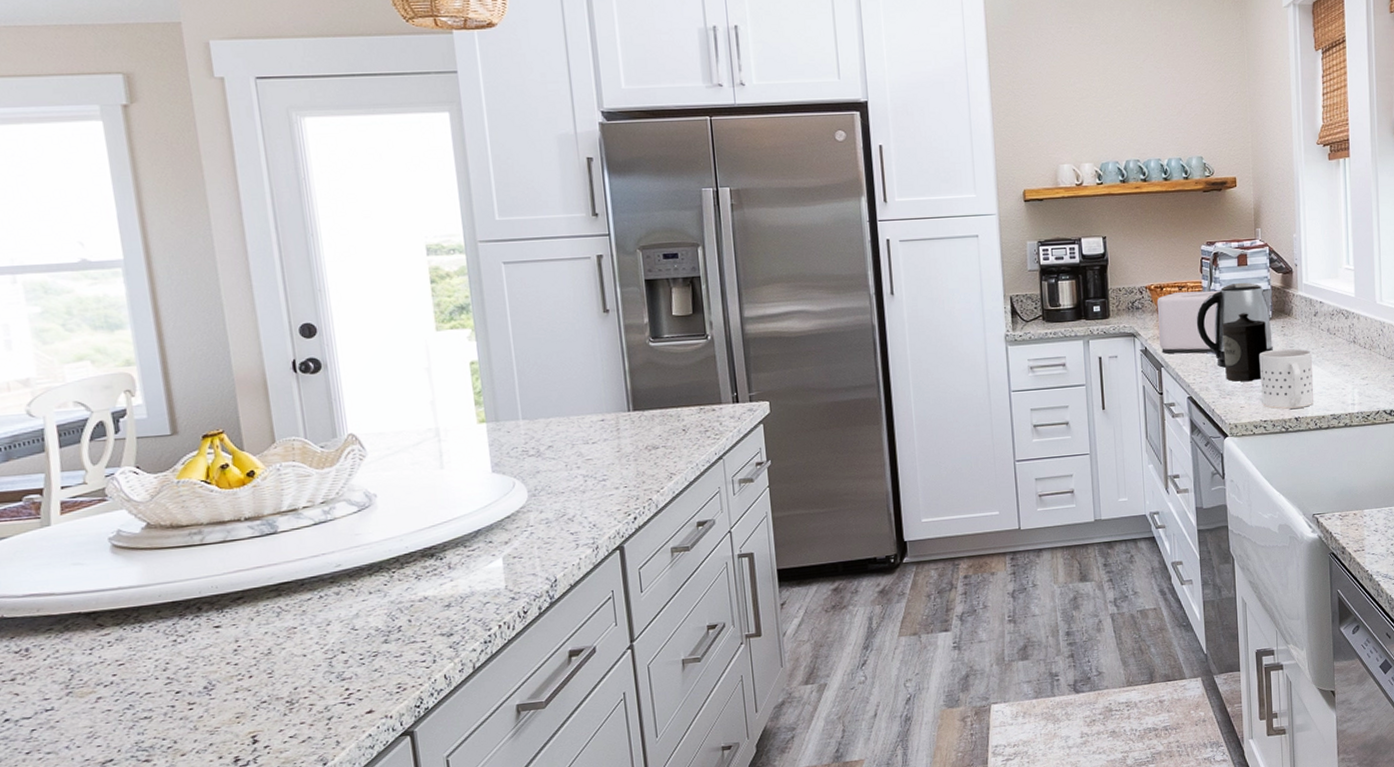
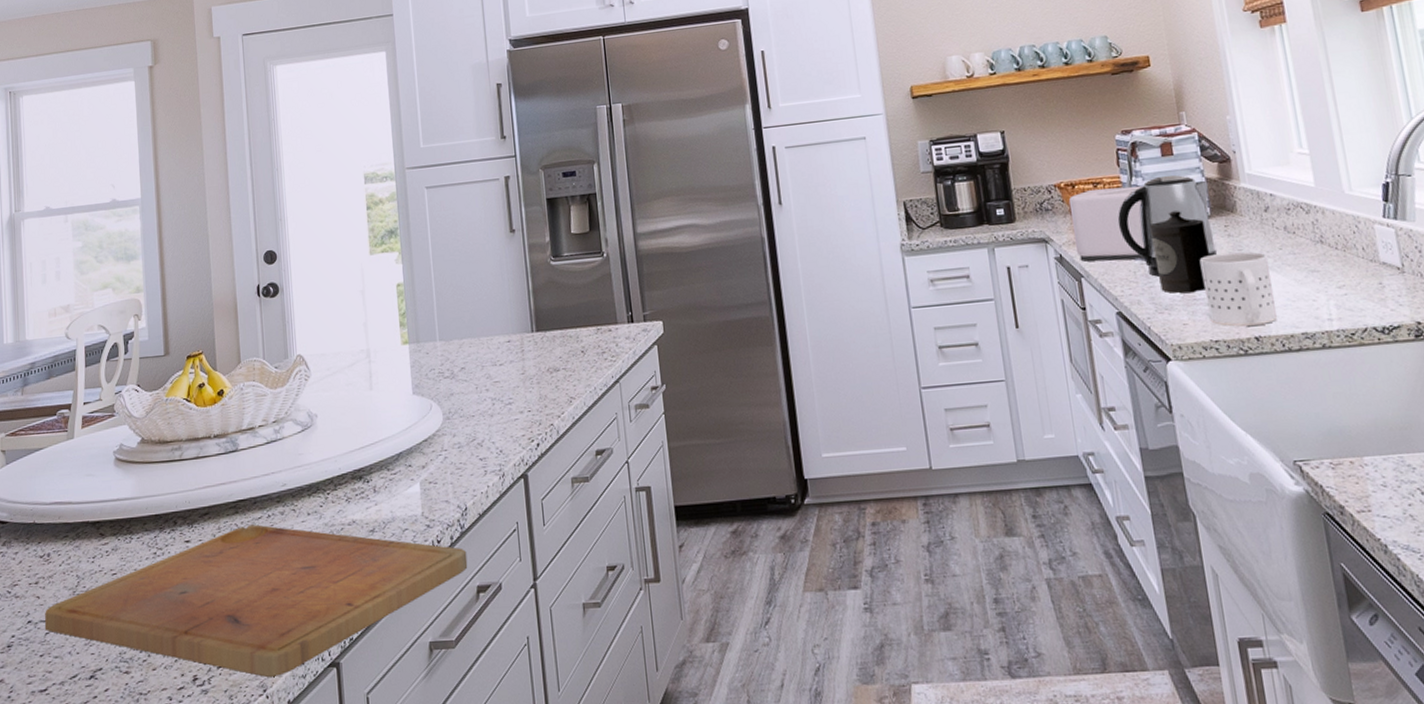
cutting board: none [28,606,559,751] -> present [45,524,468,677]

